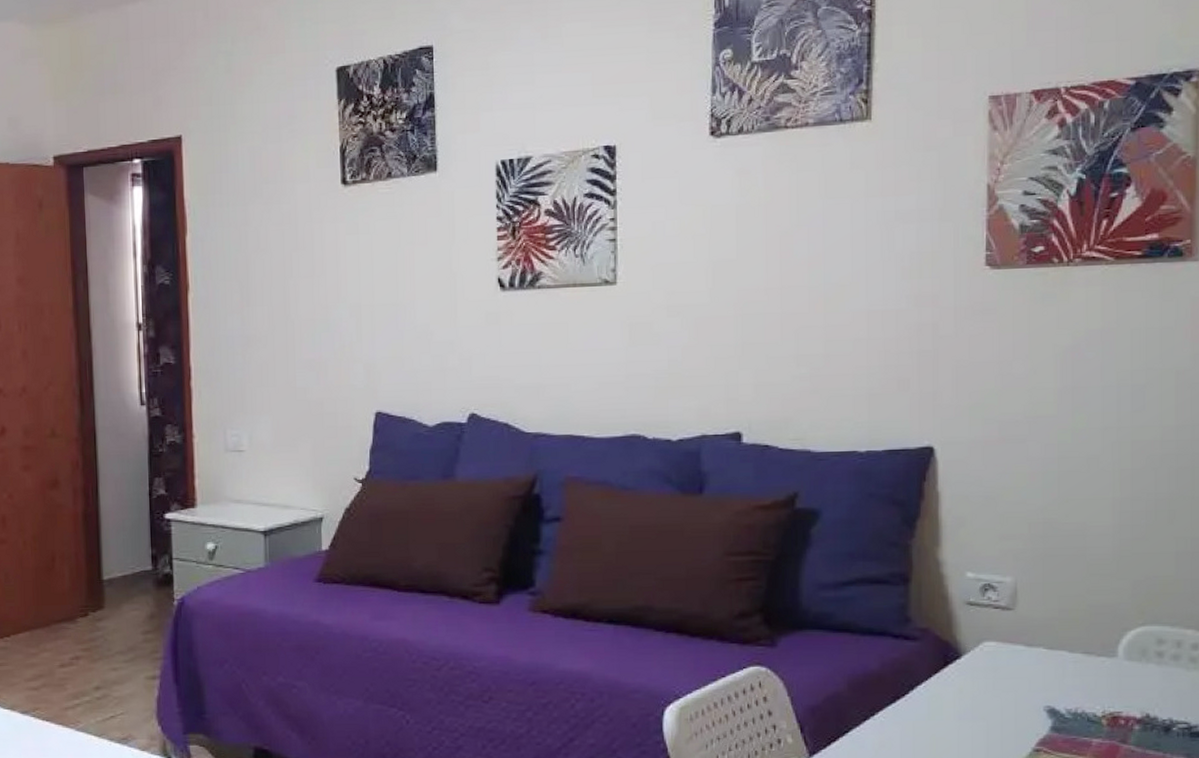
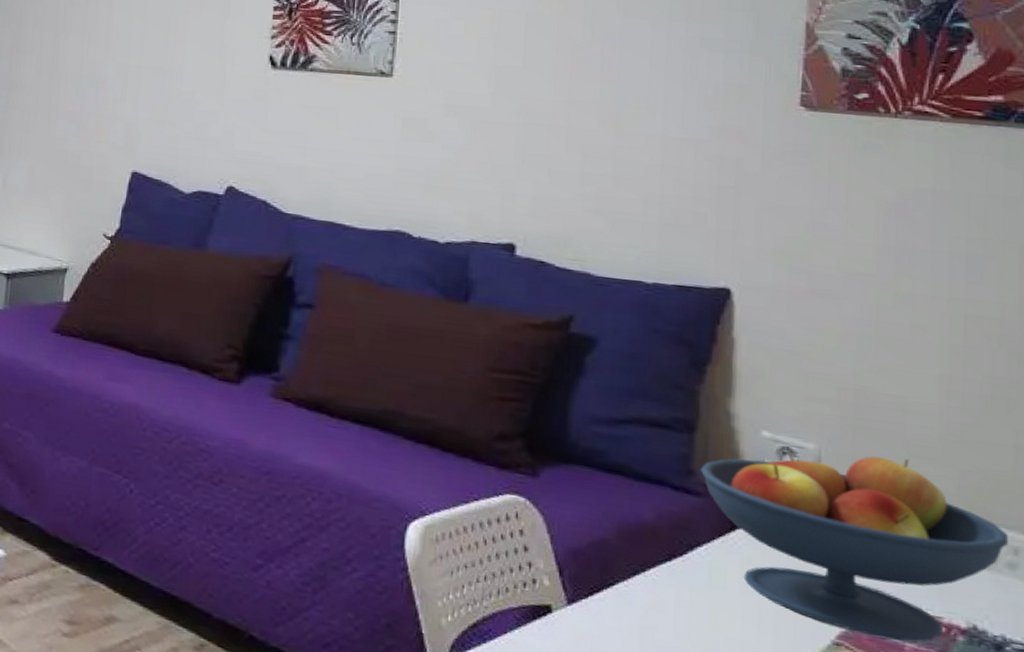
fruit bowl: none [915,577,1173,738] -> present [700,451,1009,641]

